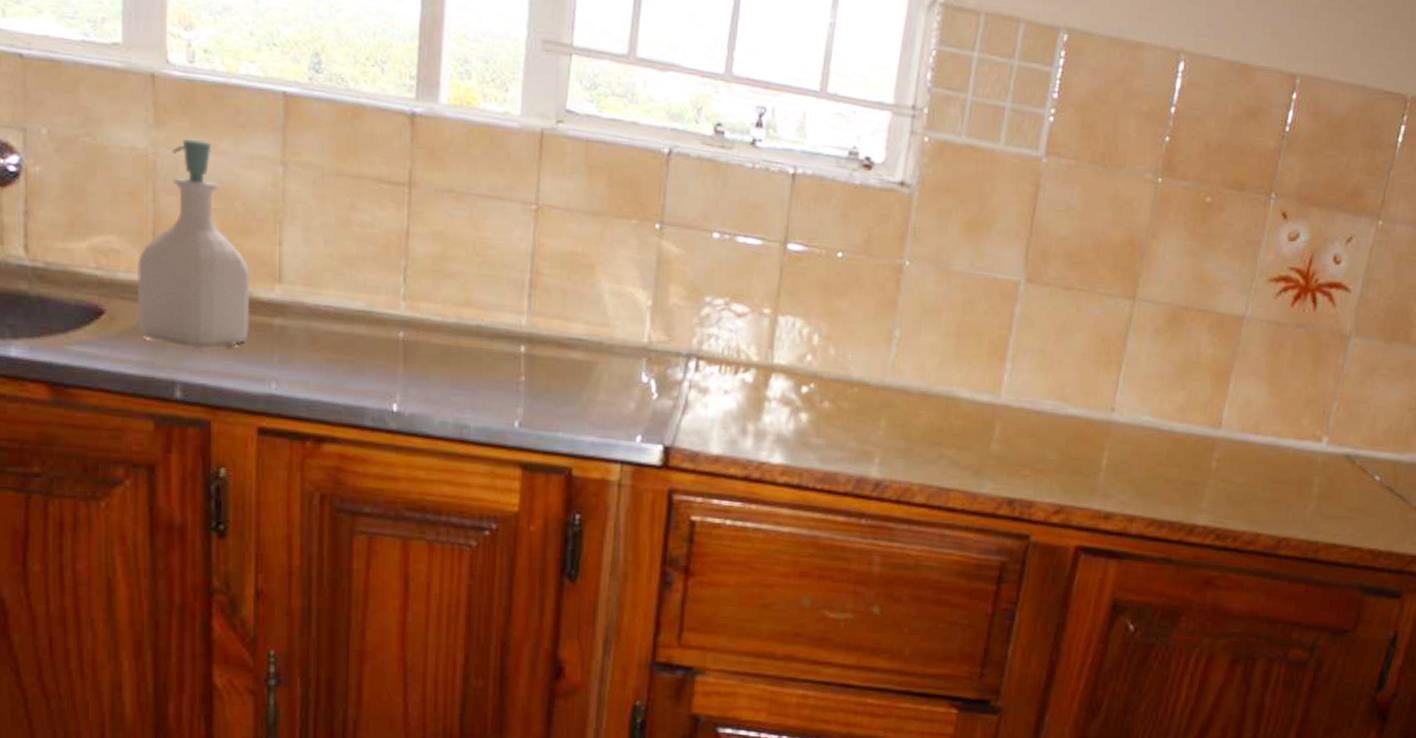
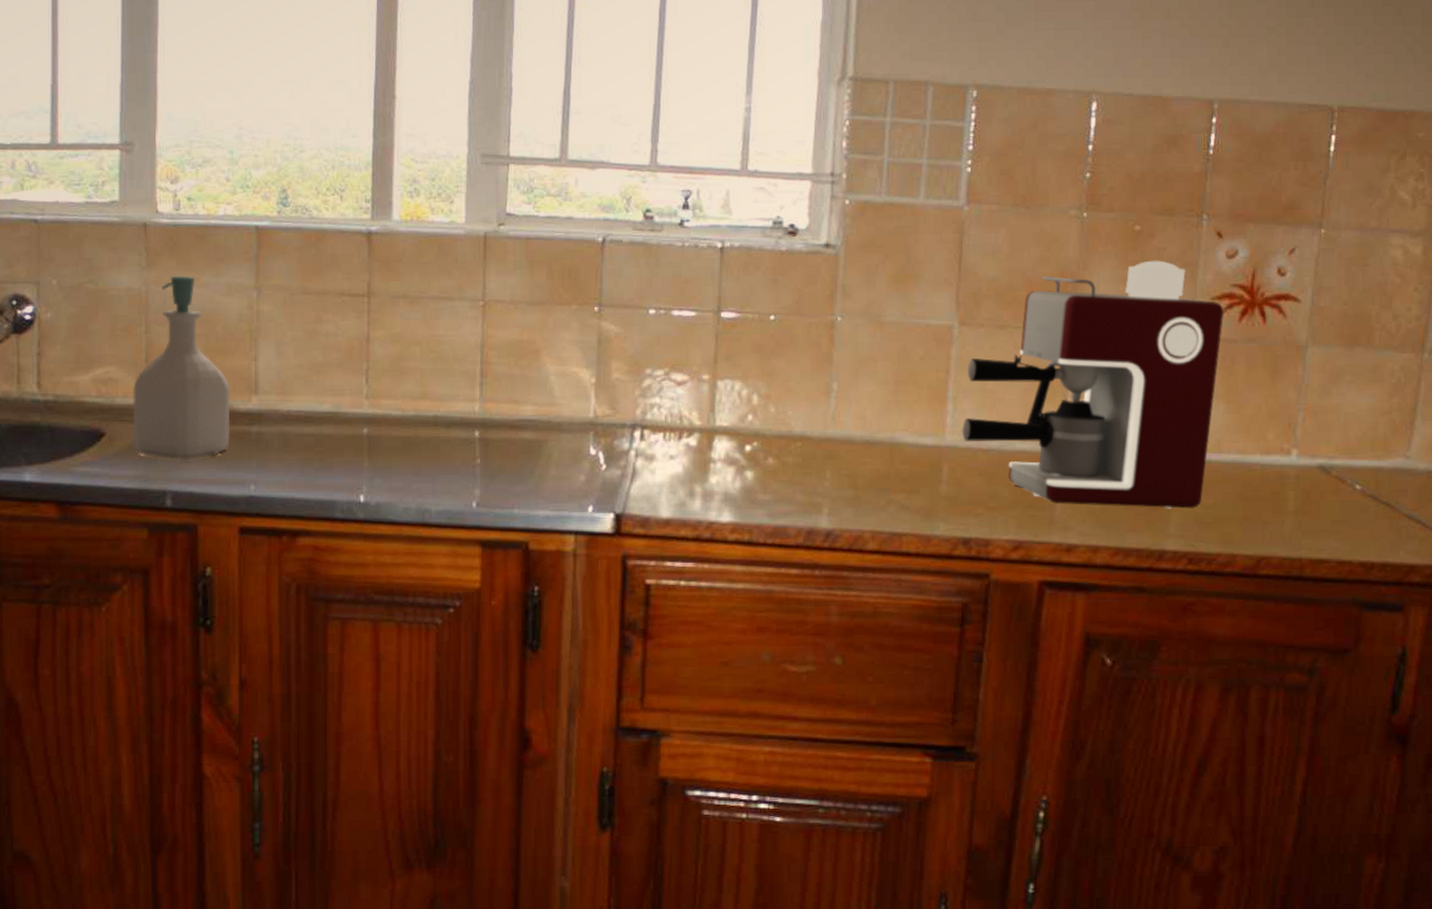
coffee maker: none [1017,234,1279,487] -> present [961,260,1224,509]

